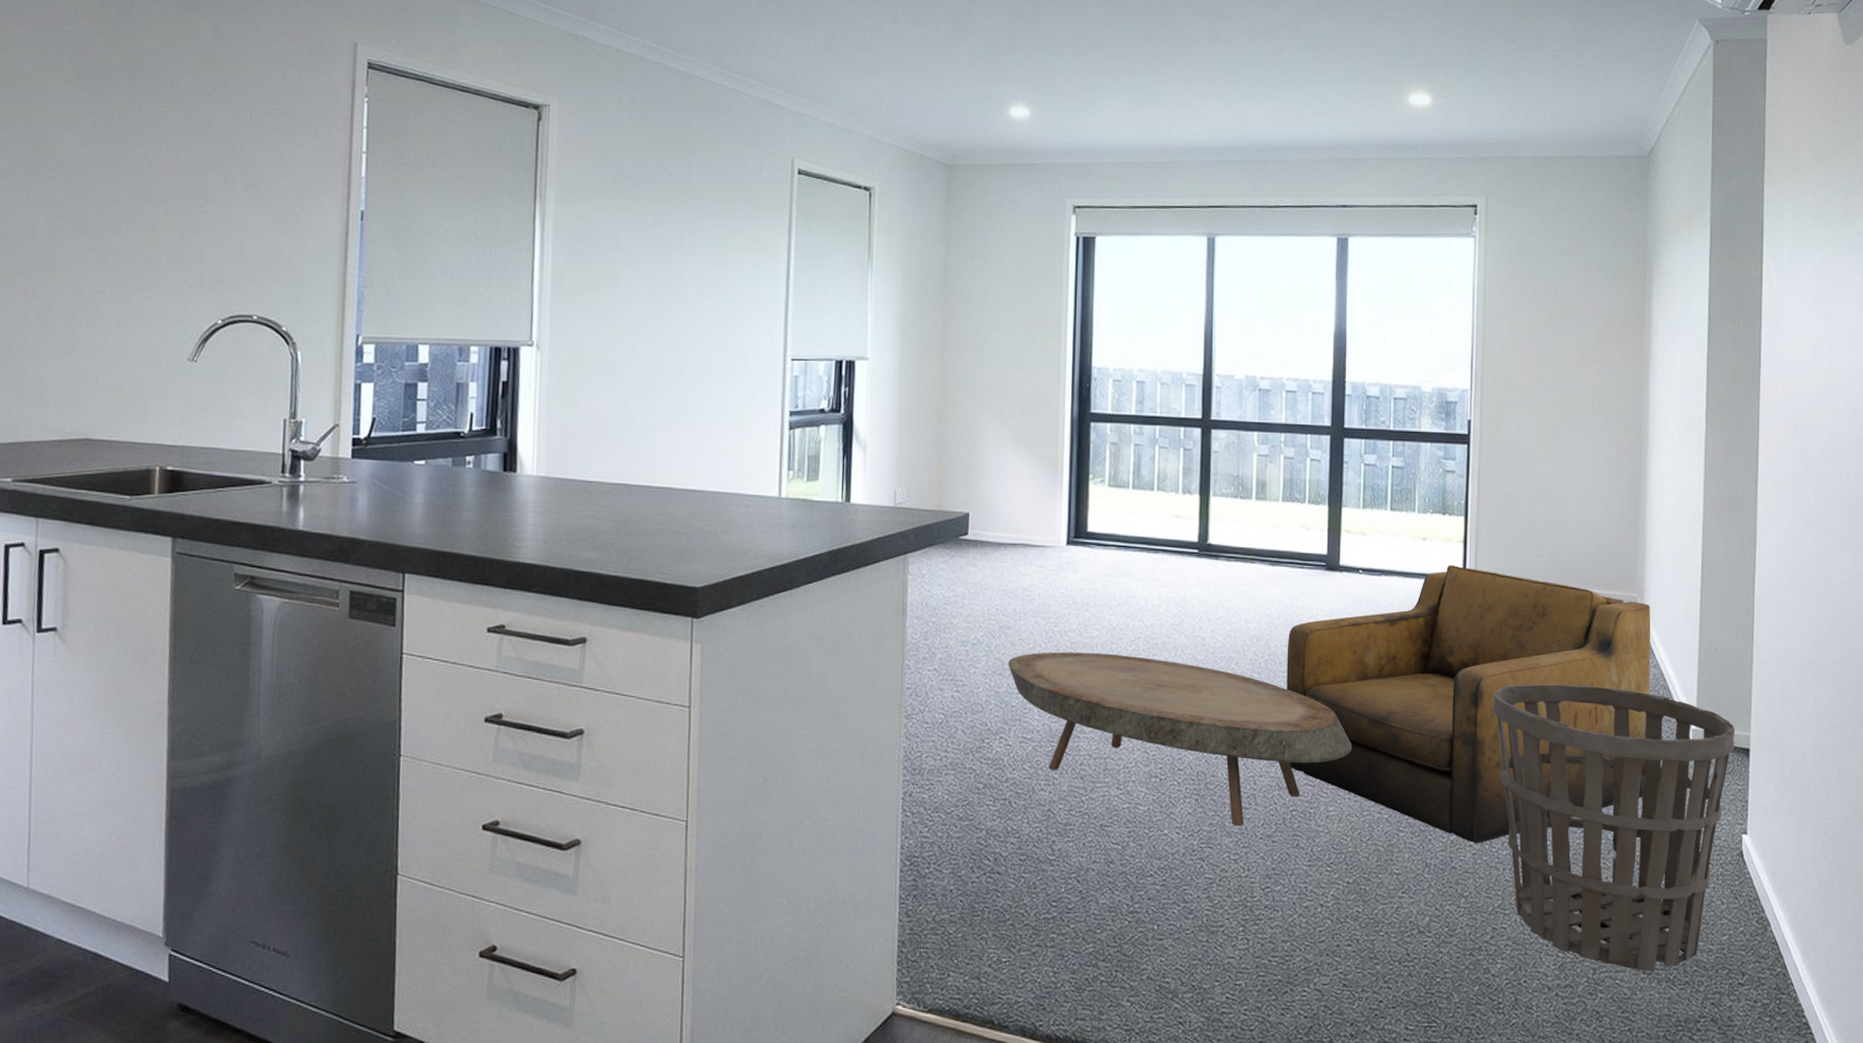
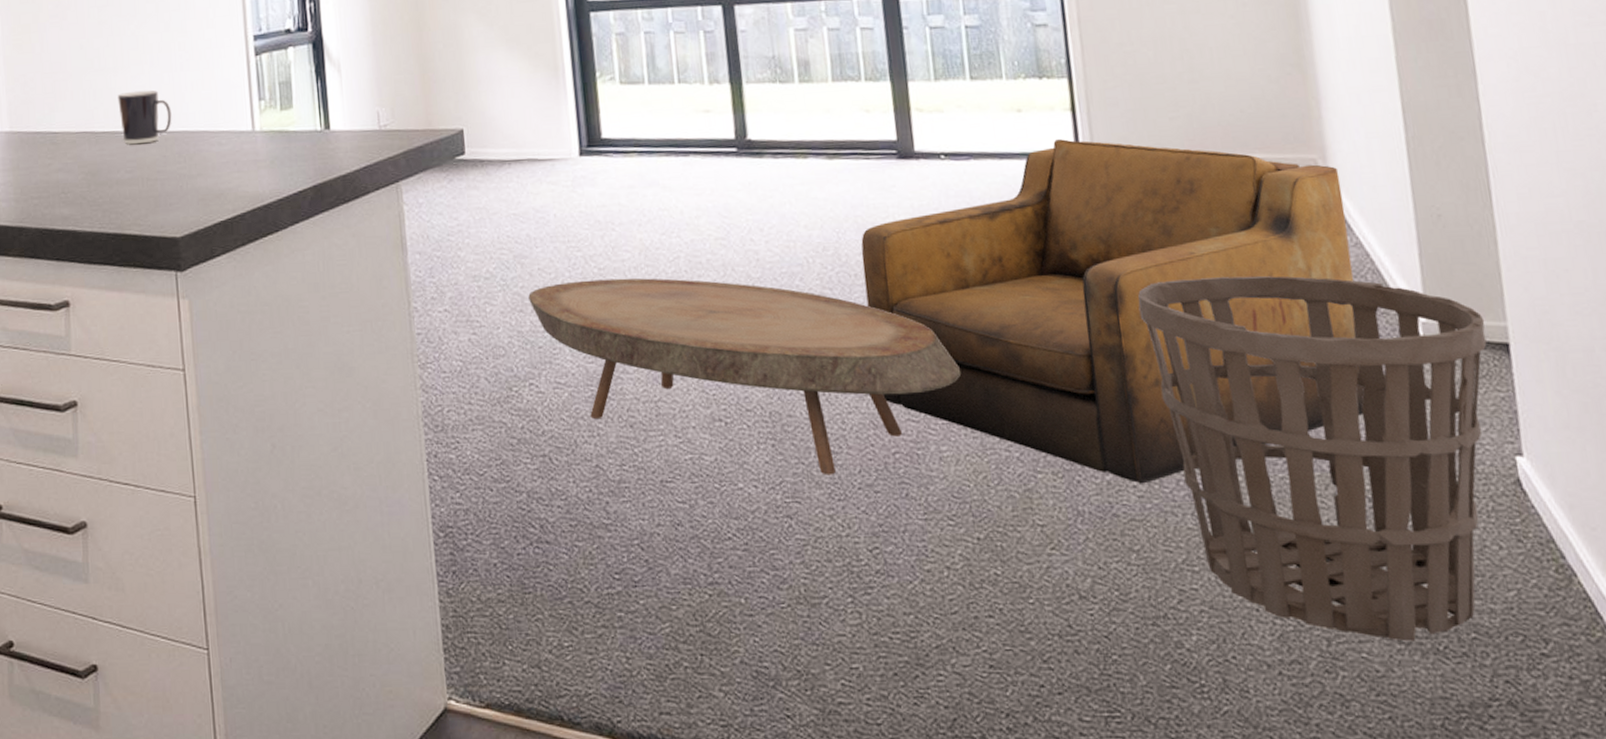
mug: none [654,450,705,500] -> present [117,90,172,145]

